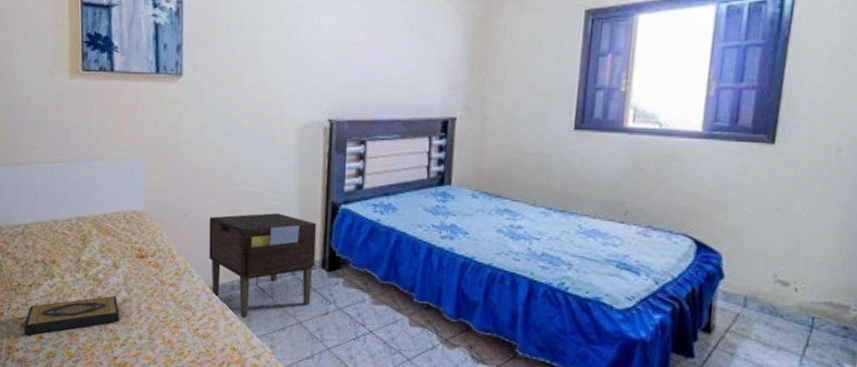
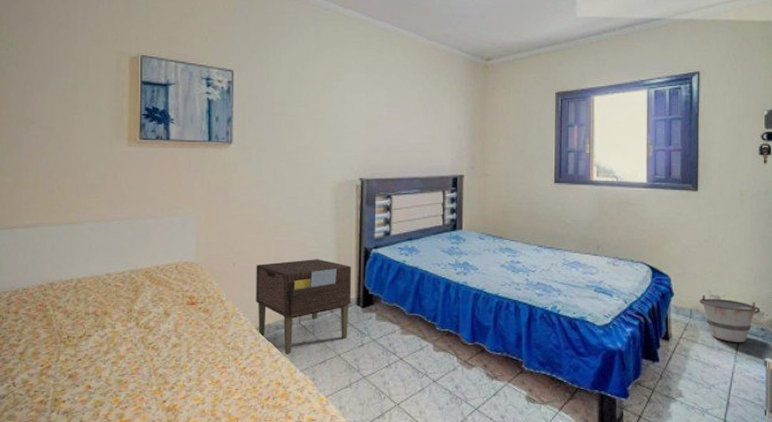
hardback book: present [24,295,119,335] -> none [72,341,169,386]
bucket: none [758,279,847,342] -> present [699,295,761,342]

